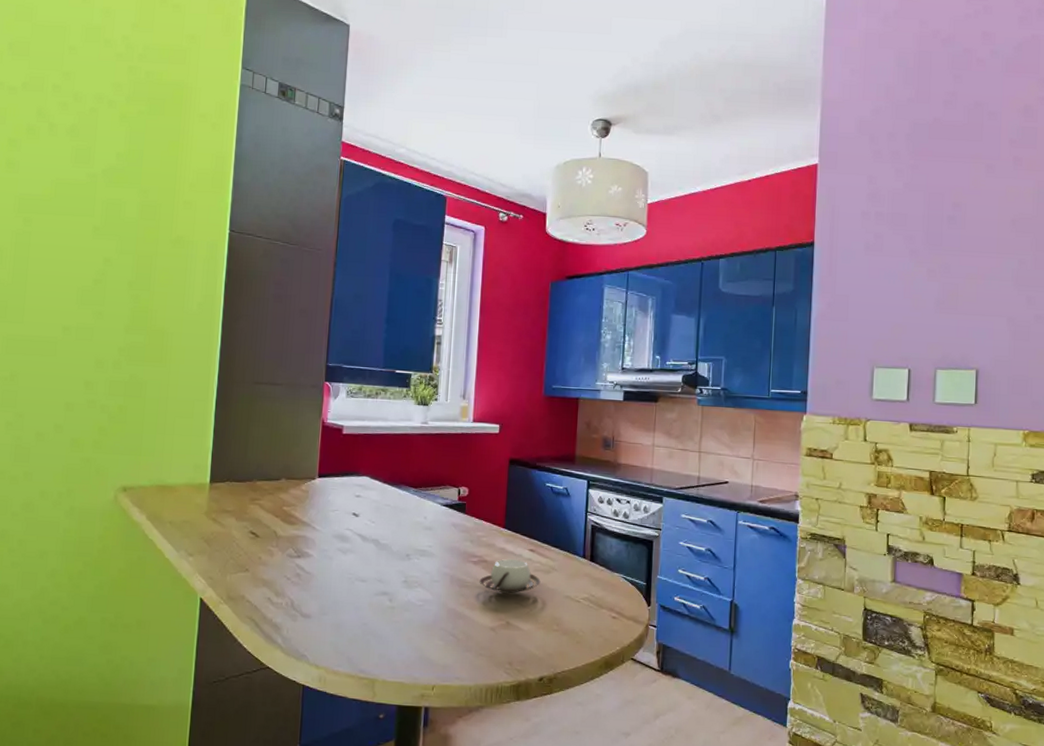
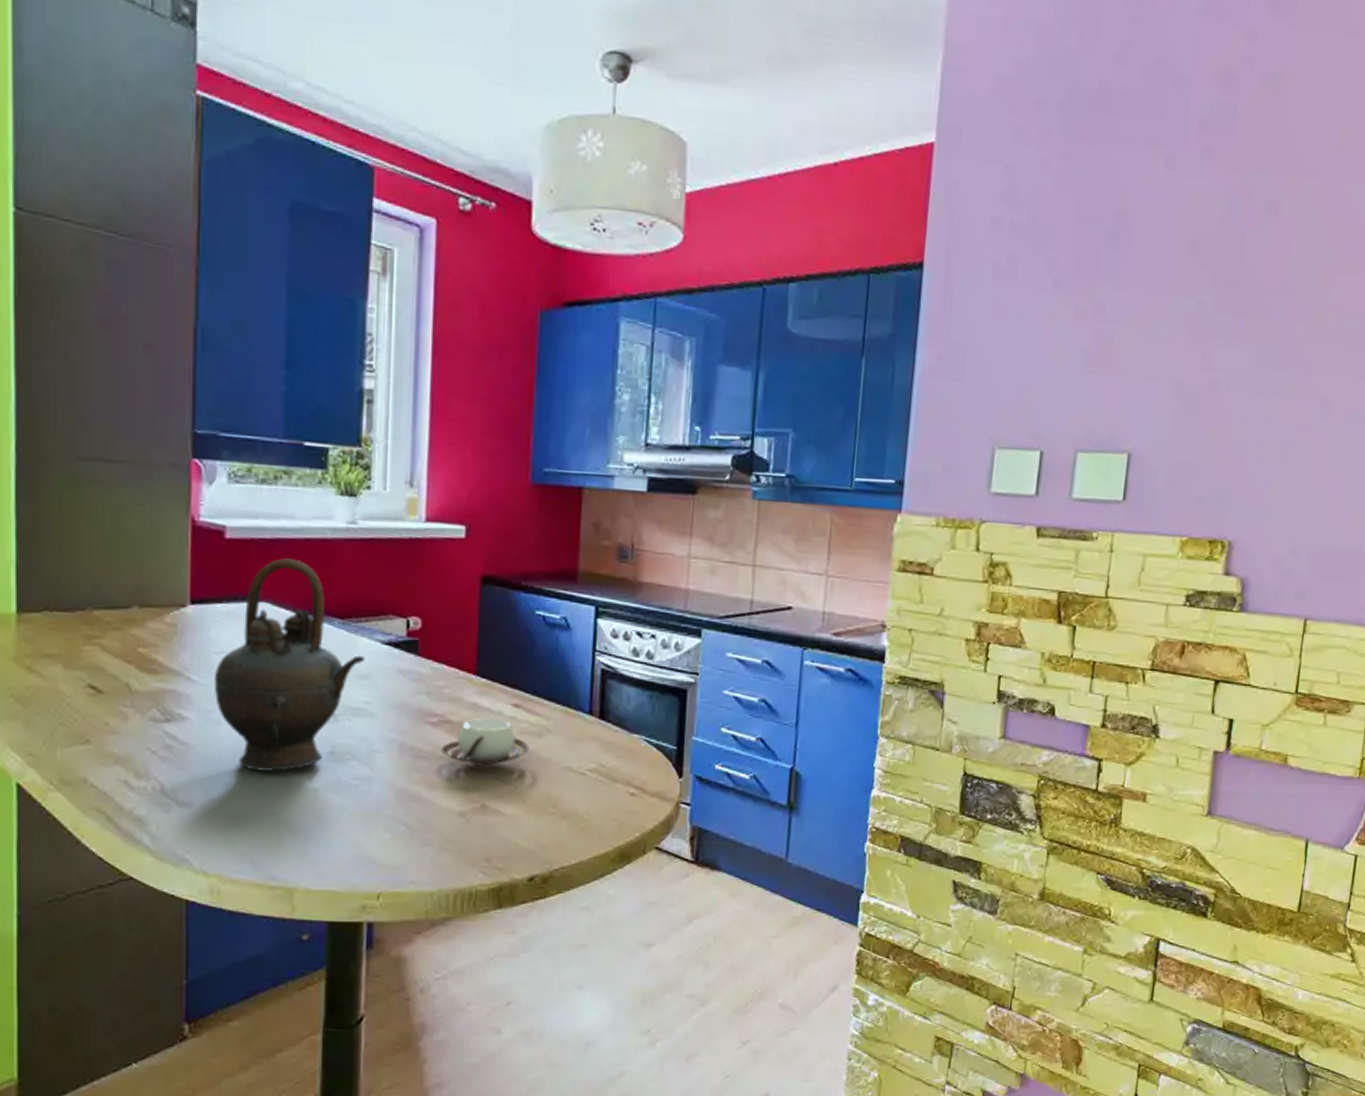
teapot: none [330,447,430,594] -> present [213,558,366,772]

